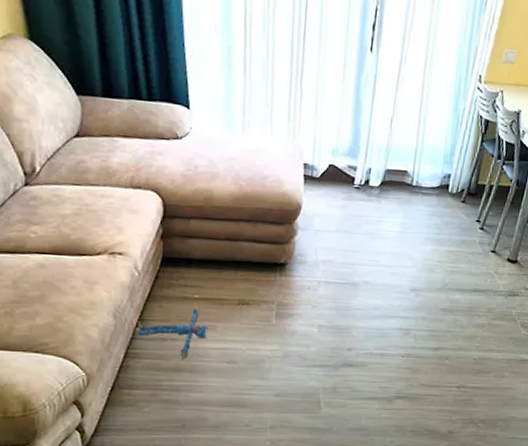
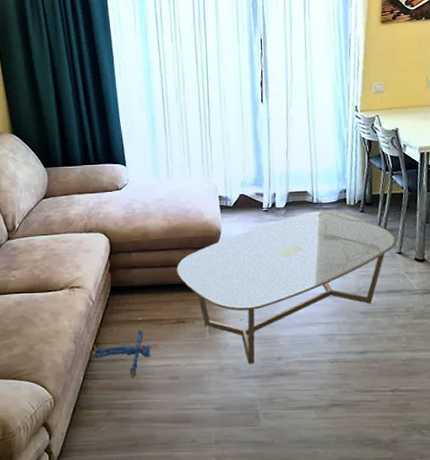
coffee table: none [244,195,494,353] -> present [177,211,397,364]

